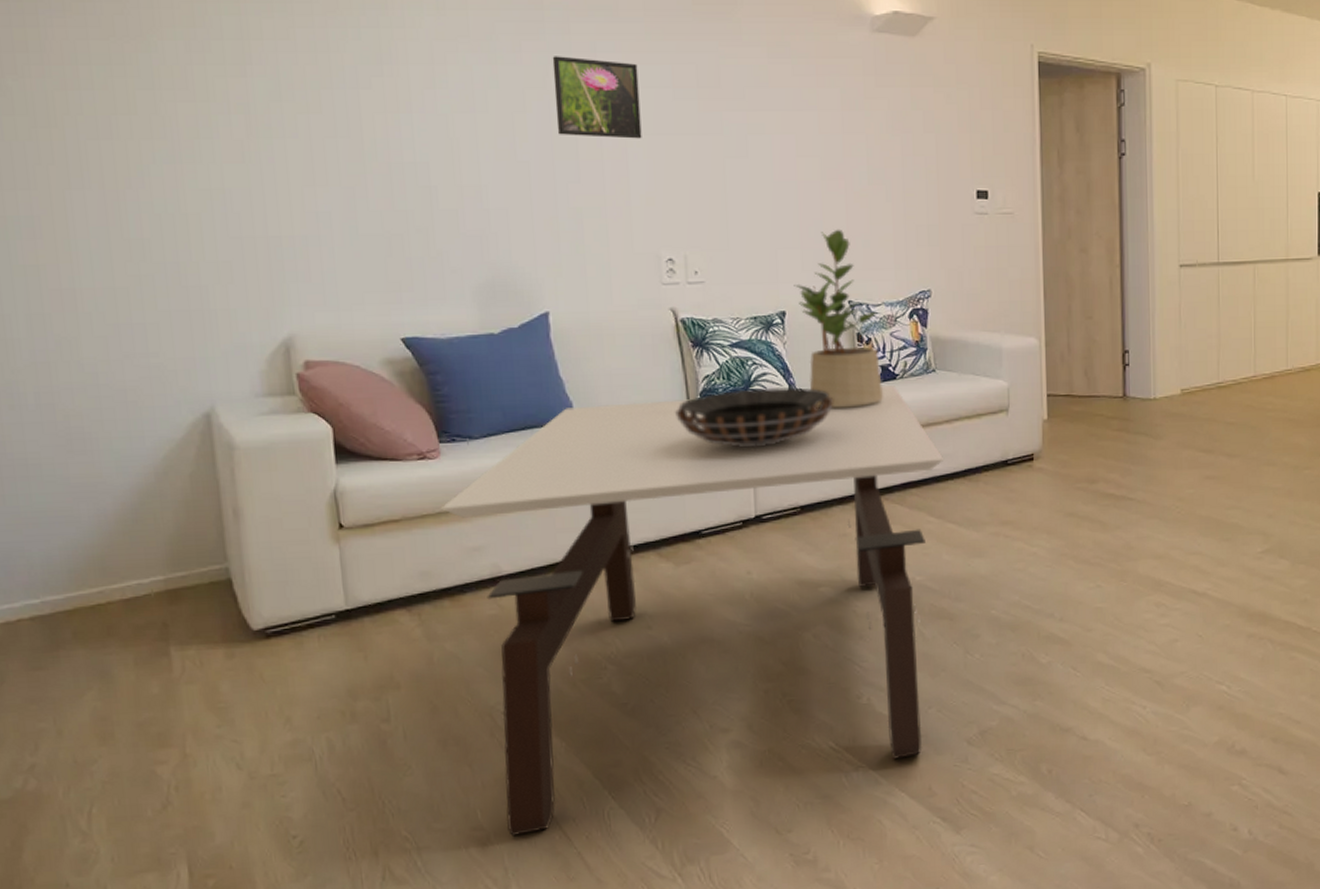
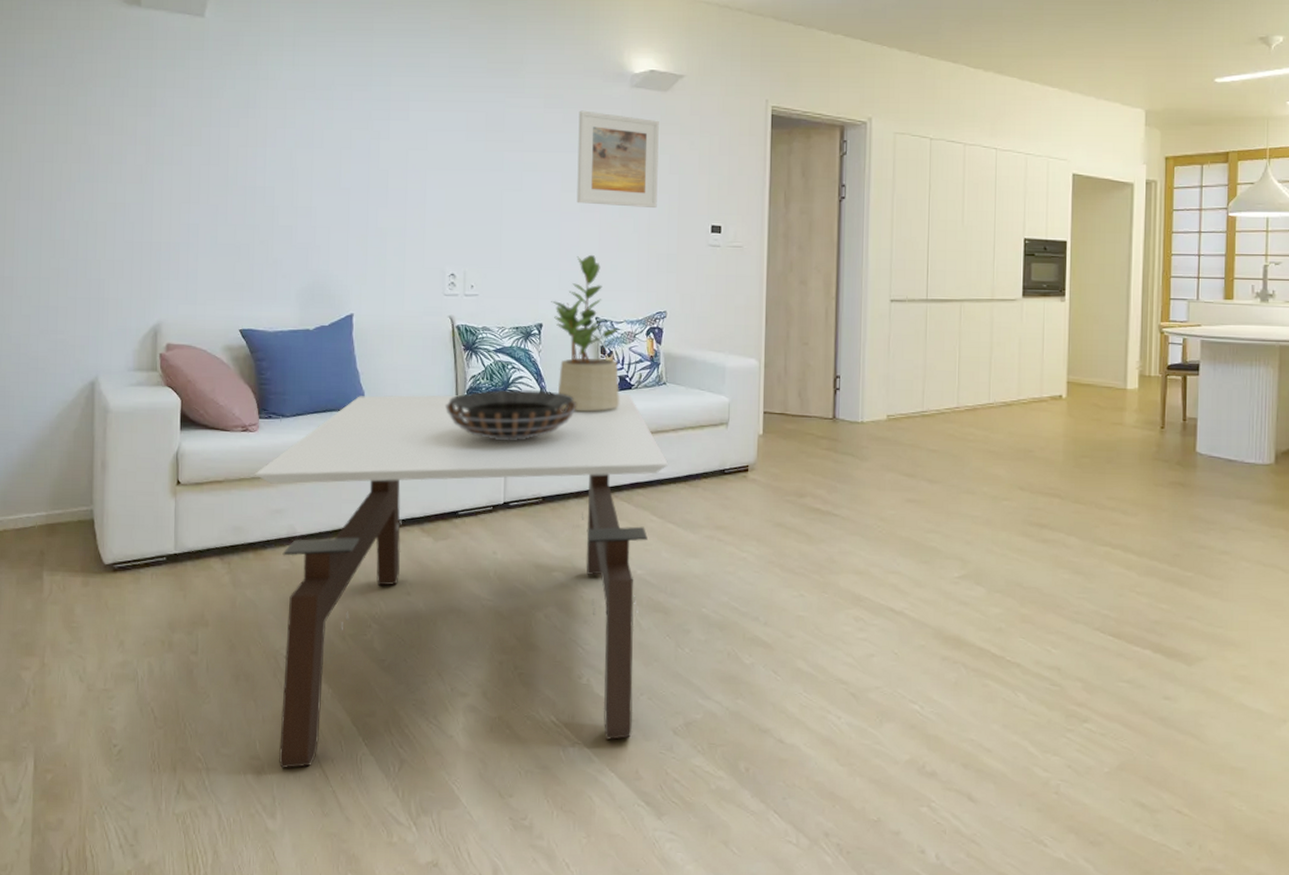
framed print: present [552,56,642,139] -> none [373,104,440,173]
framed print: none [811,60,912,174] -> present [577,110,659,209]

